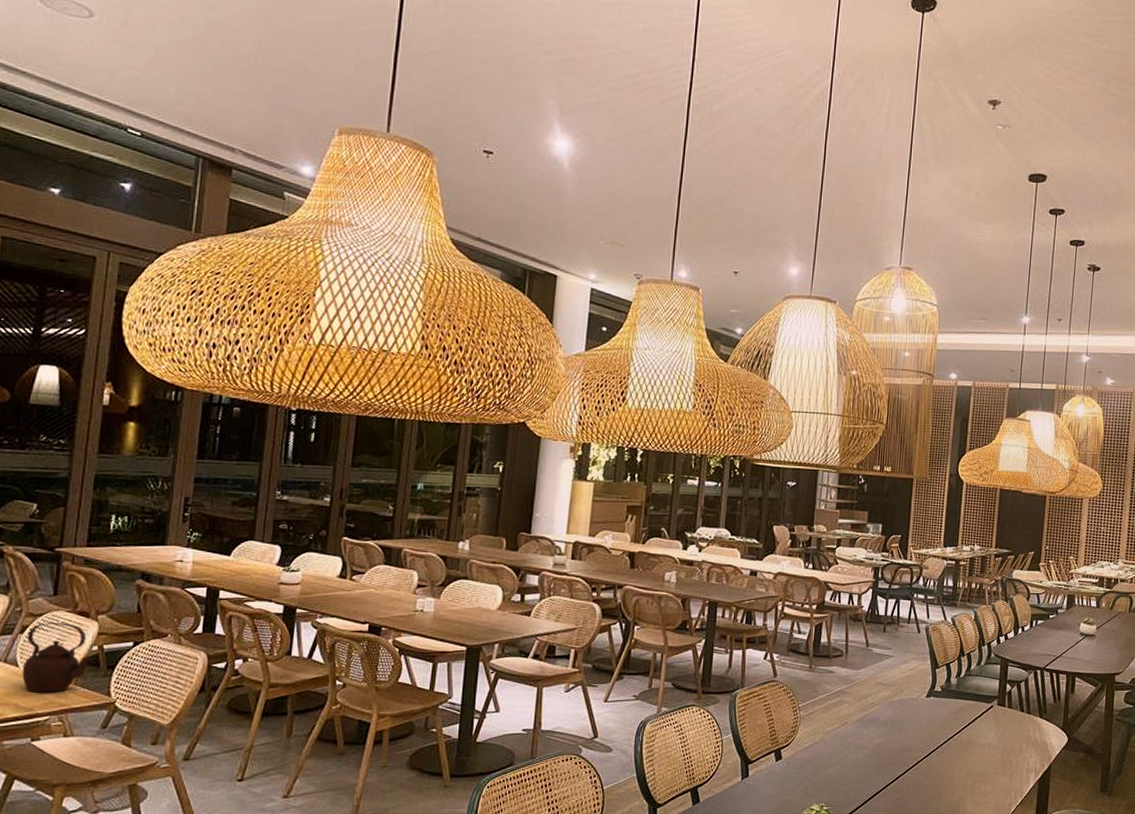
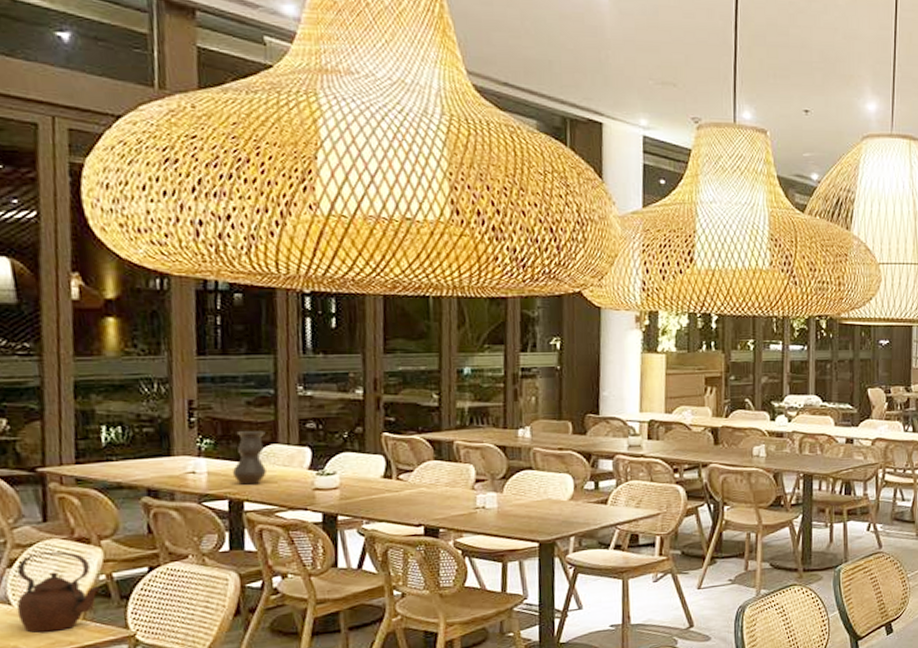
vase: none [213,528,245,575] -> present [232,431,267,485]

